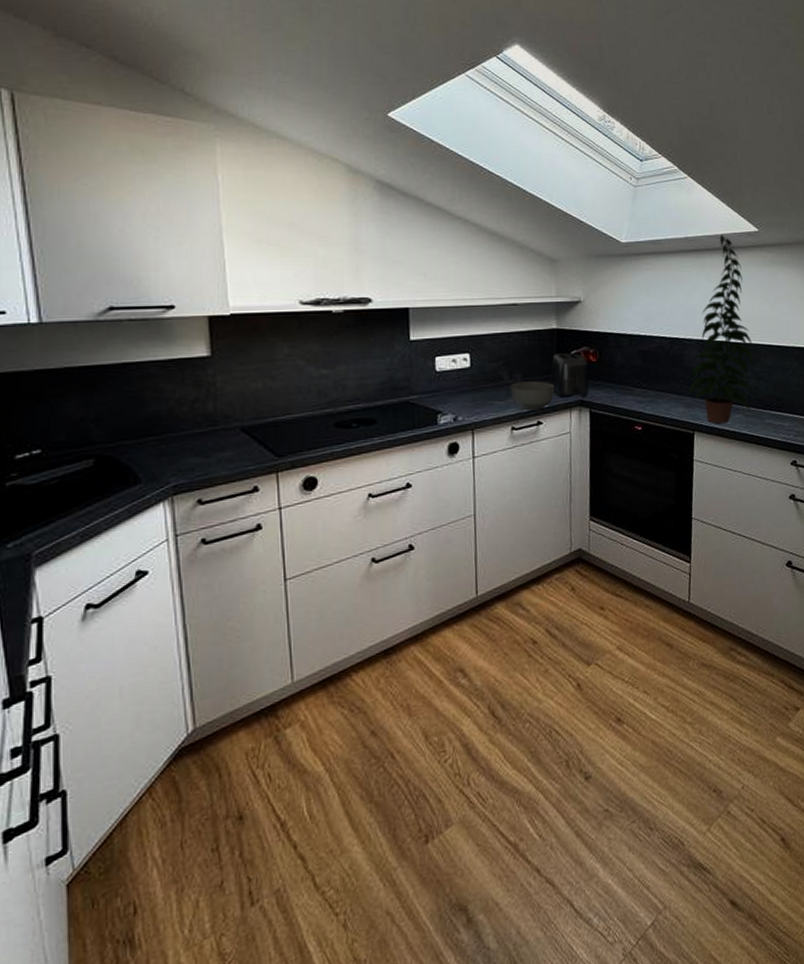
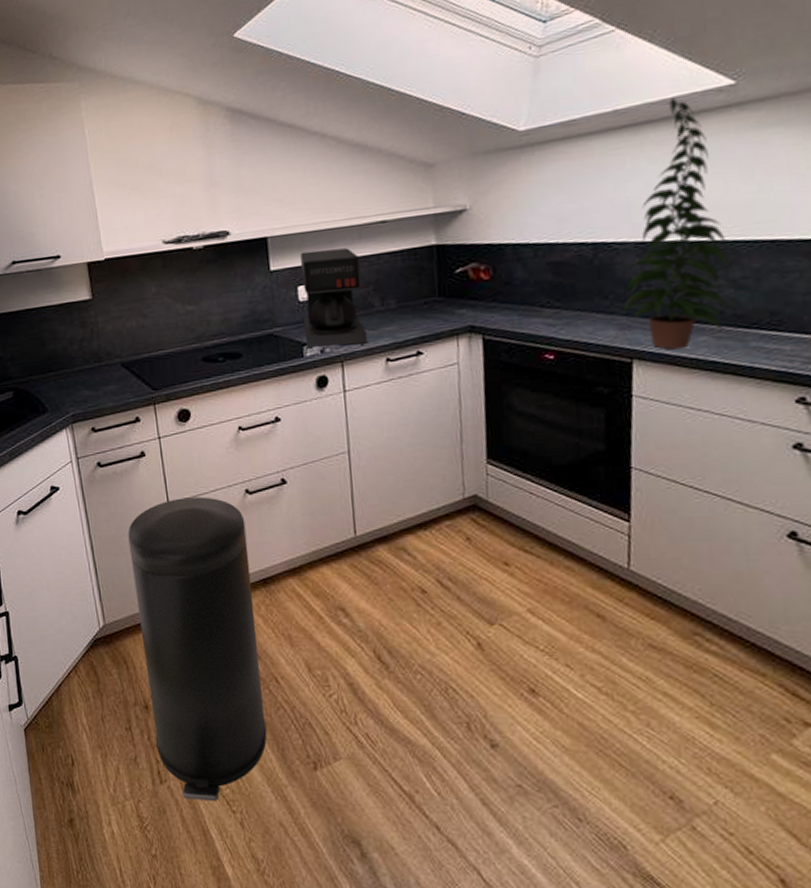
pedal bin: none [233,569,379,916] -> present [128,497,267,801]
coffee maker: none [438,324,497,418] -> present [300,248,368,350]
bowl: present [509,380,555,411] -> none [382,305,437,340]
toaster: present [550,353,590,399] -> none [430,271,482,325]

